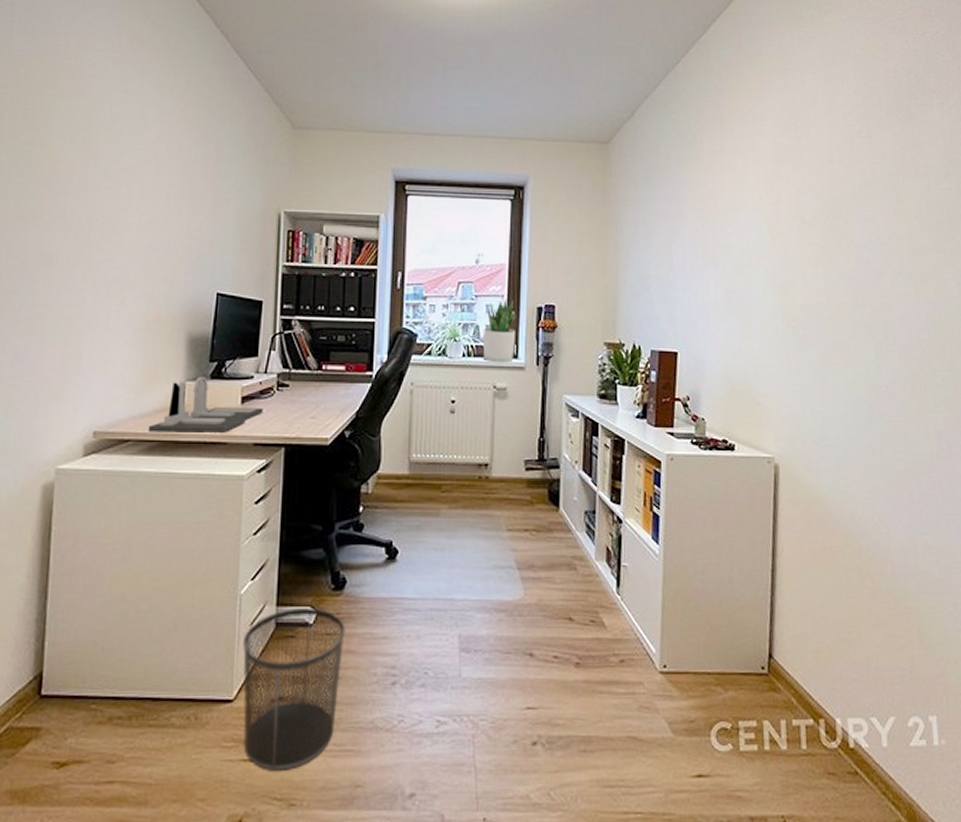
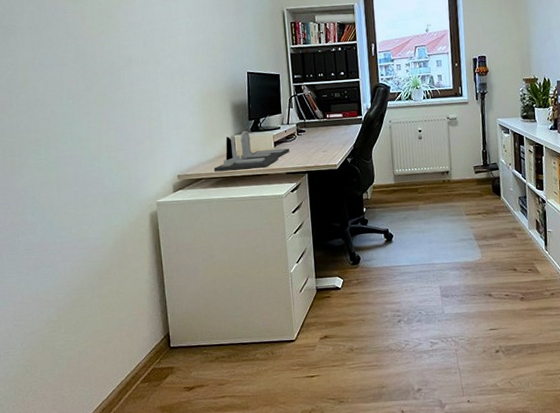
waste bin: present [242,607,346,771] -> none [296,277,364,382]
planter: present [484,298,518,363] -> none [436,54,460,102]

